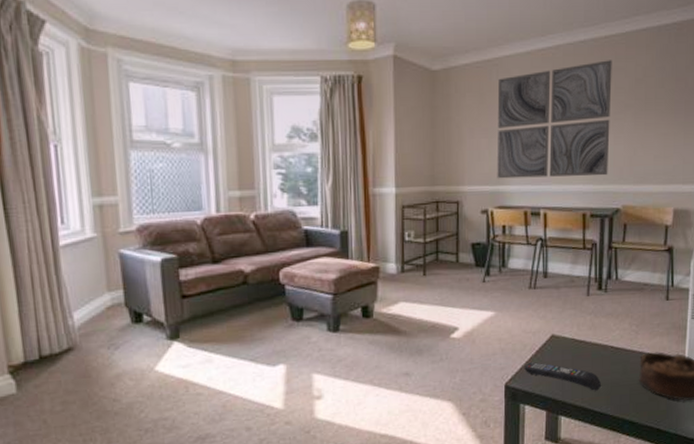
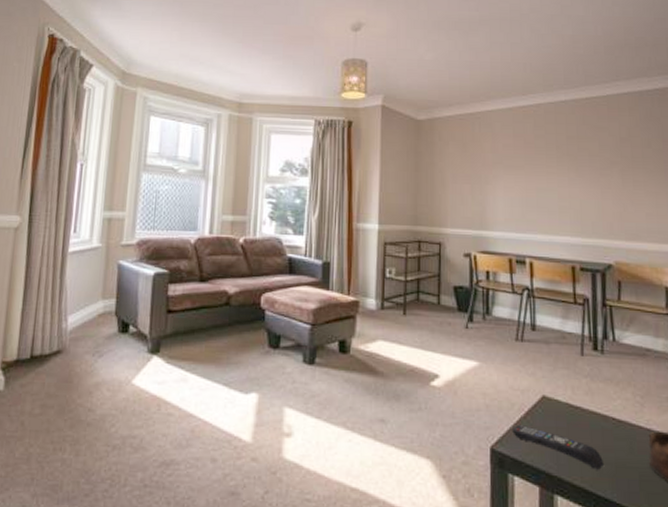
wall art: present [497,60,612,179] -> none [480,119,597,230]

